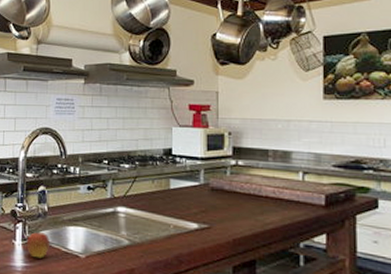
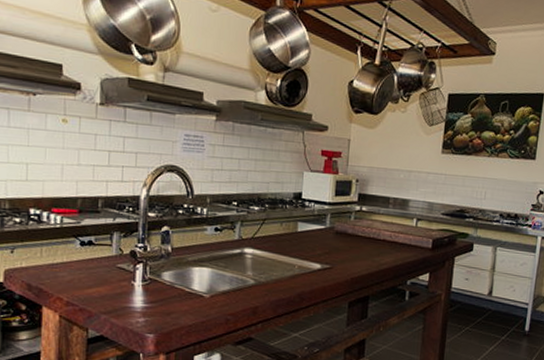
fruit: present [26,228,50,258] -> none [147,269,173,299]

